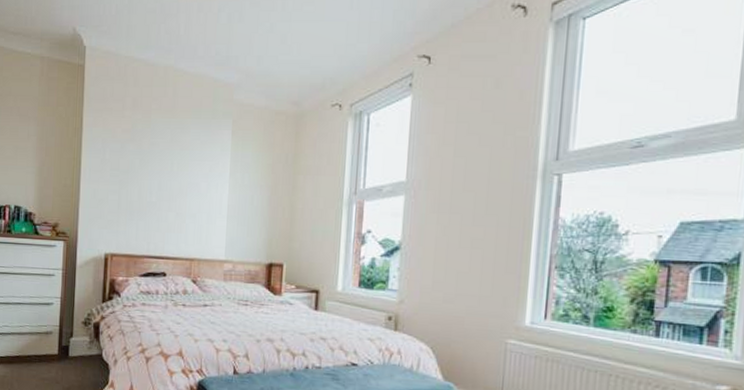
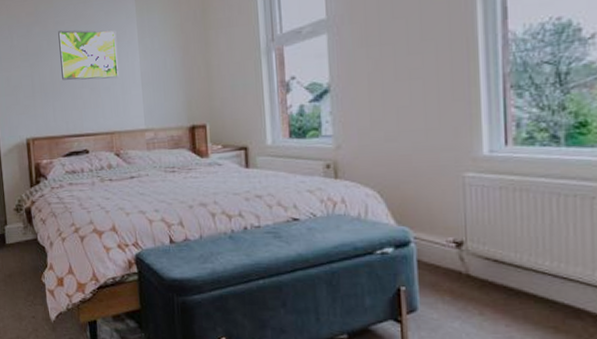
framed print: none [150,152,209,207] -> present [58,30,120,80]

